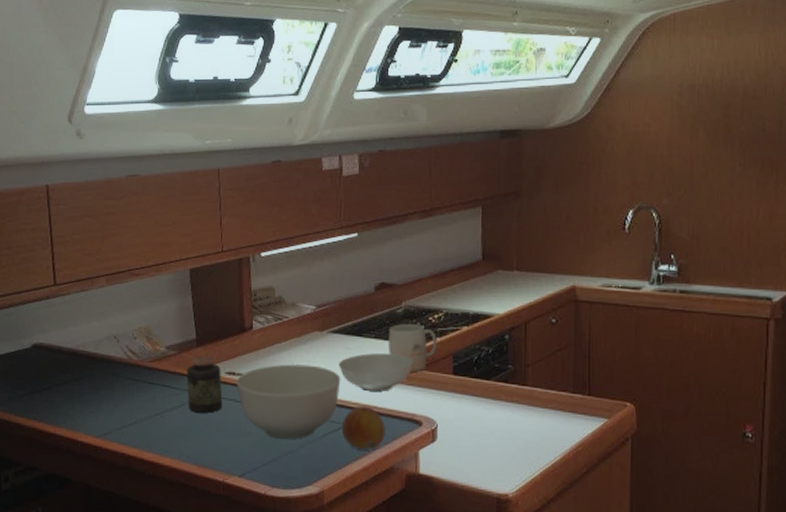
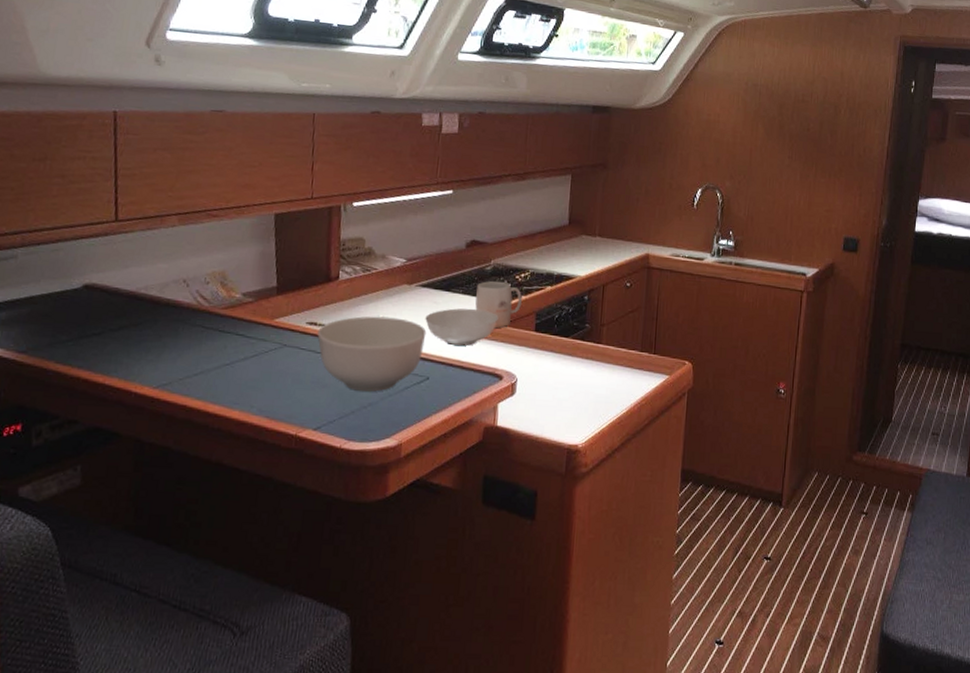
jar: present [186,355,223,413] -> none [262,304,302,364]
fruit: present [341,405,385,450] -> none [423,359,467,403]

